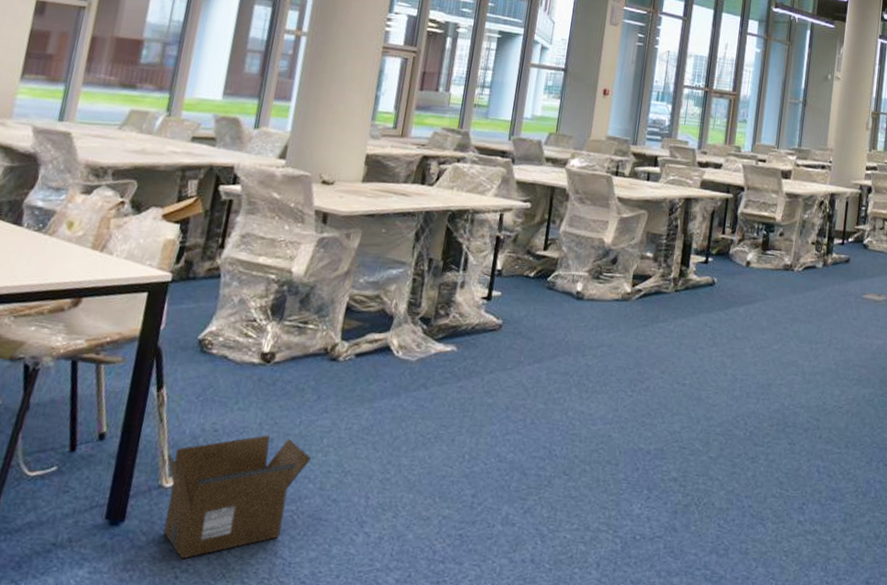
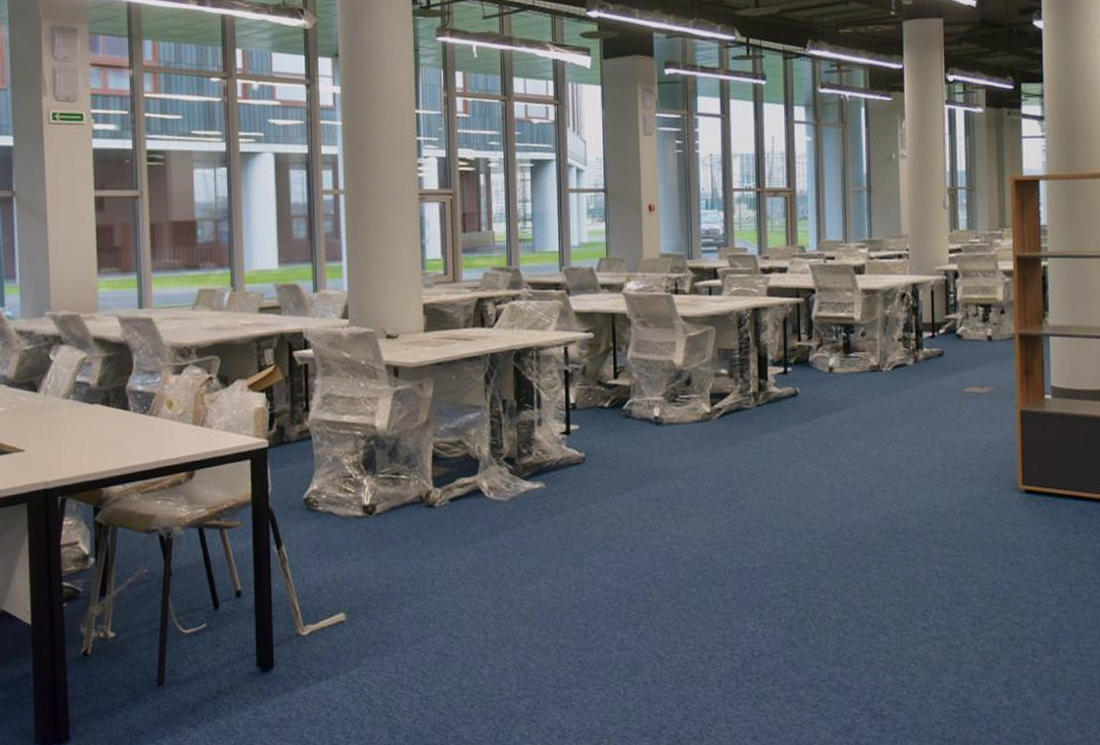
cardboard box: present [164,435,312,559] -> none [298,581,428,698]

